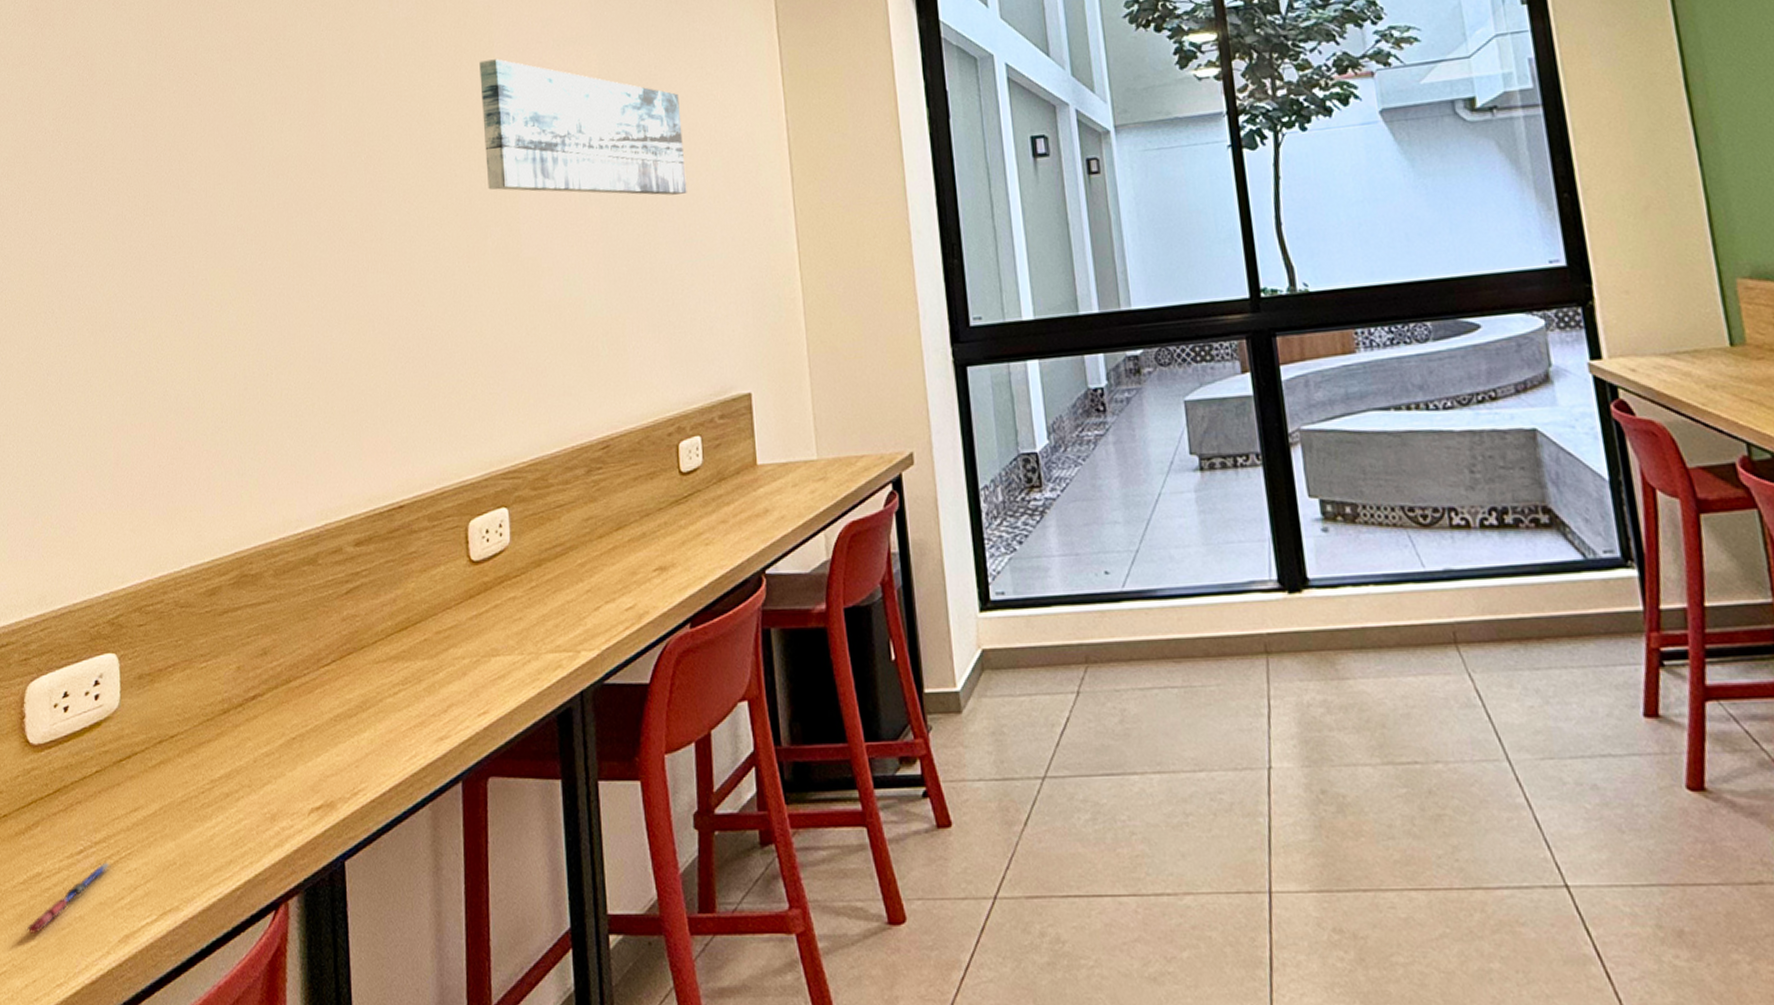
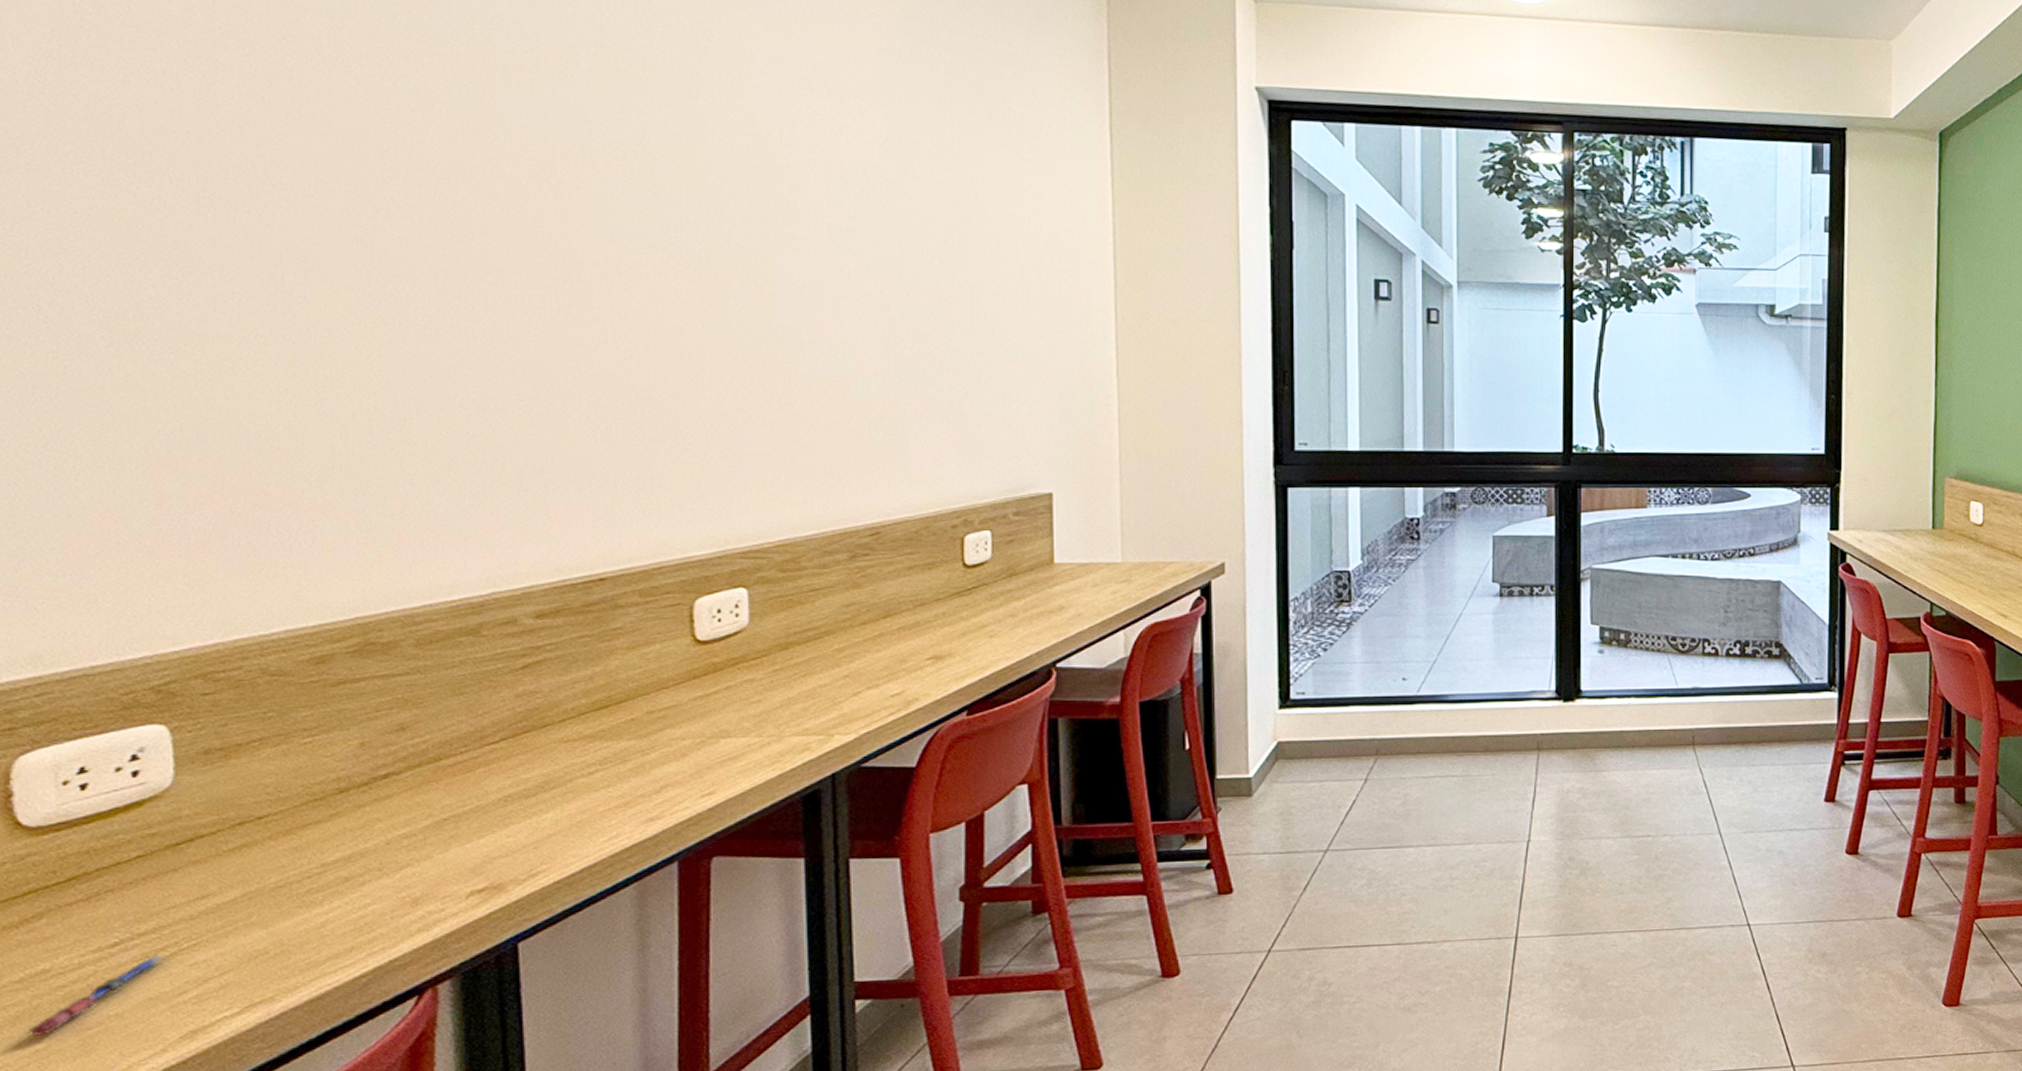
wall art: present [479,59,687,196] -> none [725,96,990,282]

